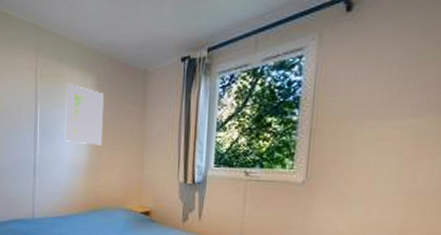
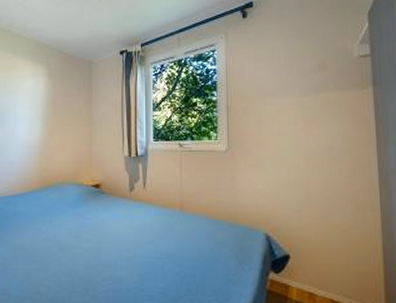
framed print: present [65,84,104,146] -> none [19,74,54,127]

